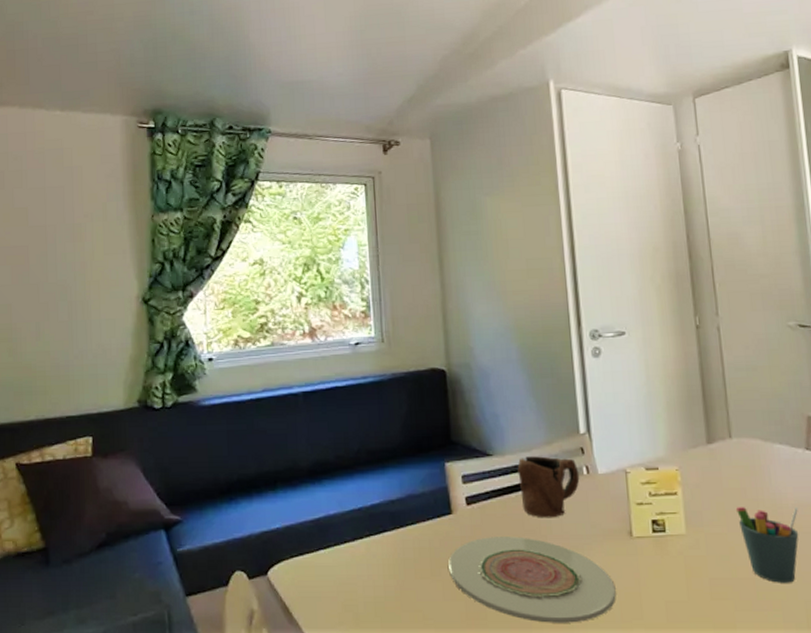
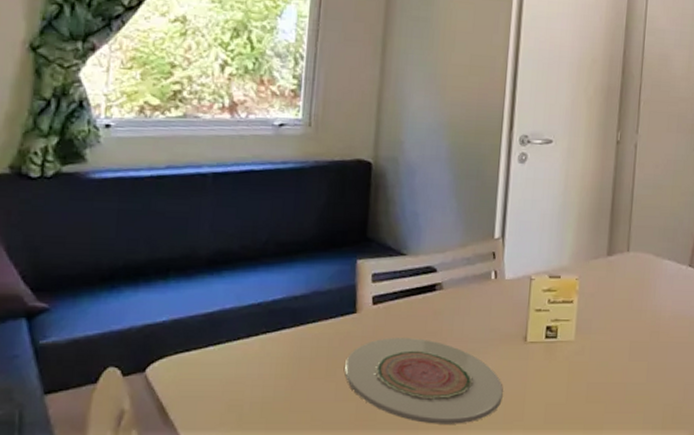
mug: present [517,456,580,518] -> none [428,258,488,321]
pen holder: present [735,506,799,583] -> none [621,317,673,388]

